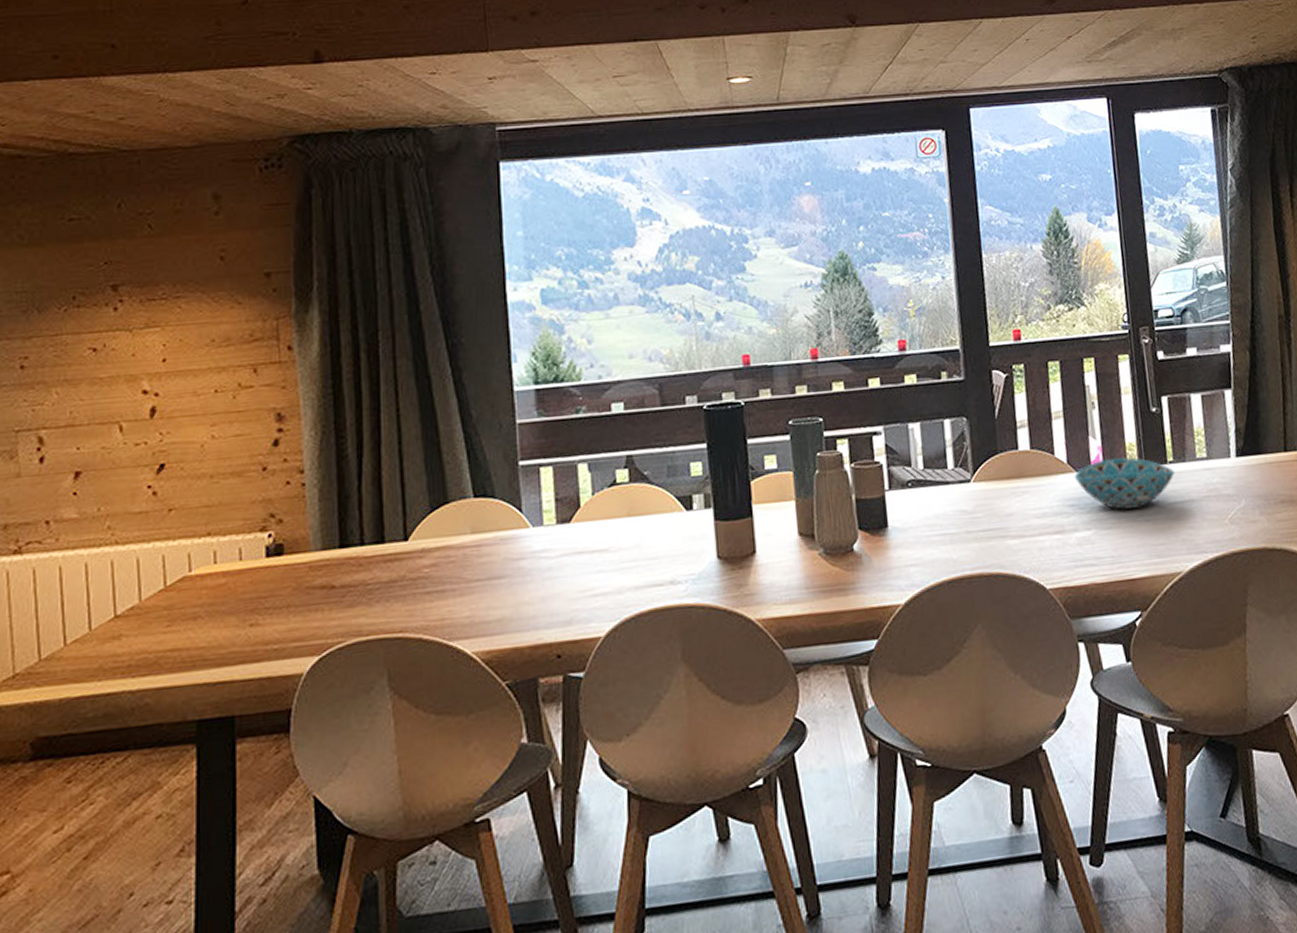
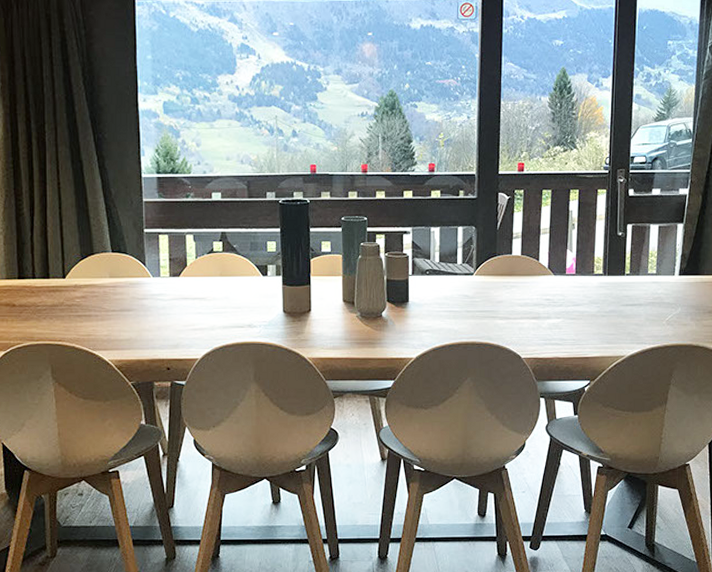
bowl: present [1075,457,1175,510] -> none [553,267,630,306]

